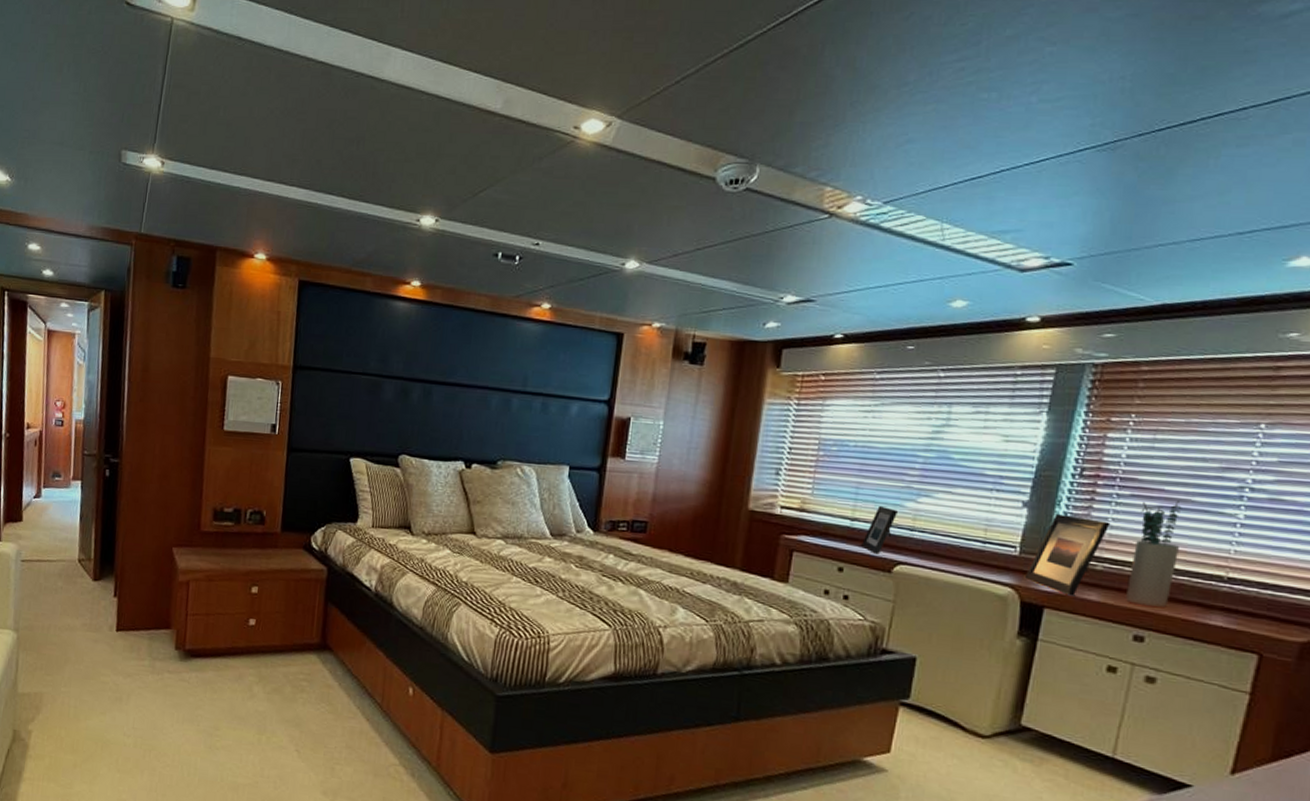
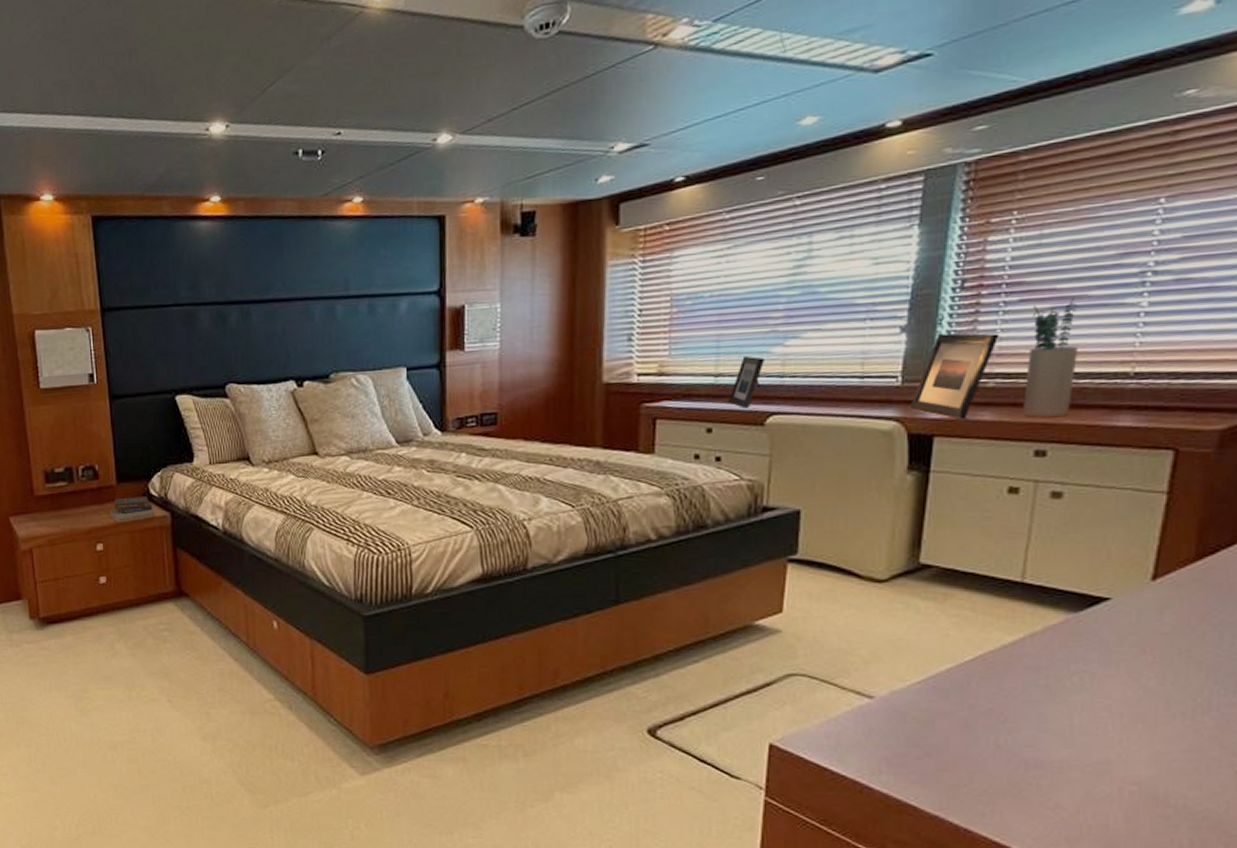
books: none [269,546,313,570] -> present [110,496,155,523]

